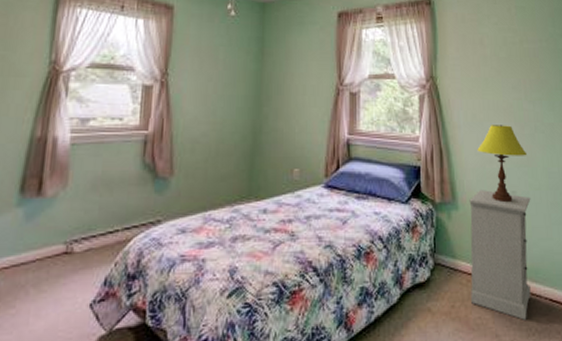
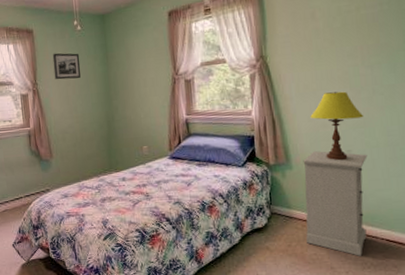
picture frame: none [192,38,229,75] -> present [52,53,81,80]

